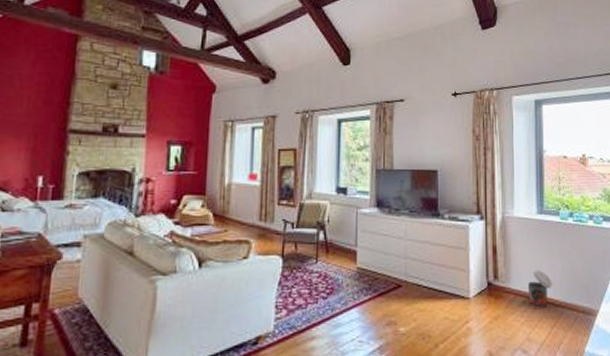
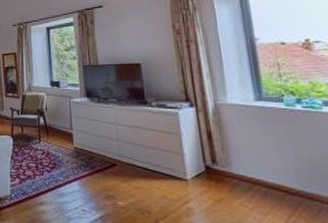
trash can: present [528,269,553,306] -> none [253,156,284,194]

